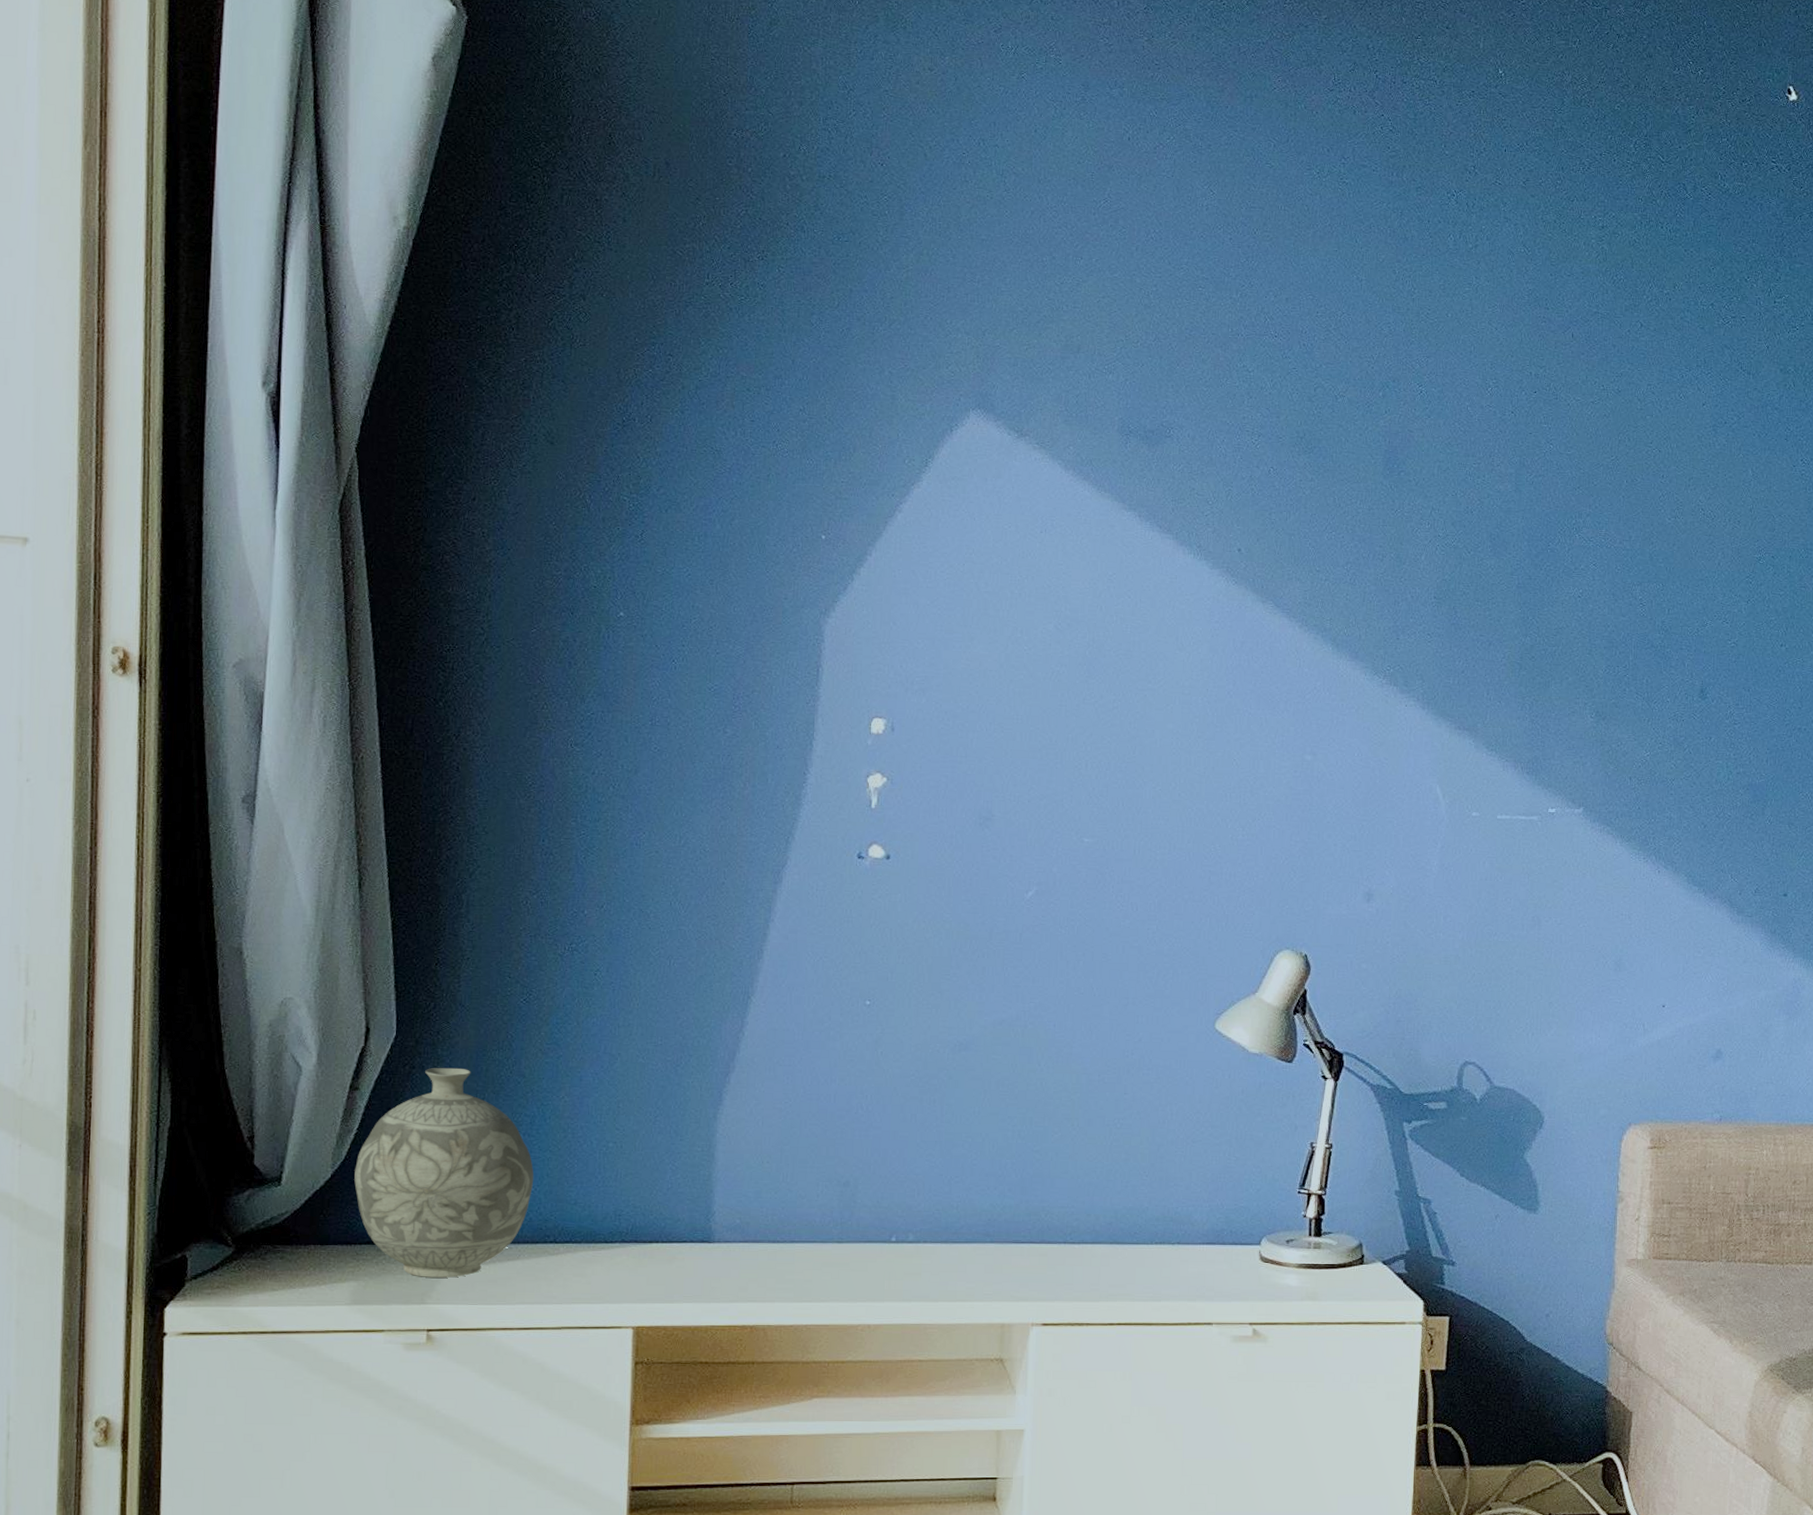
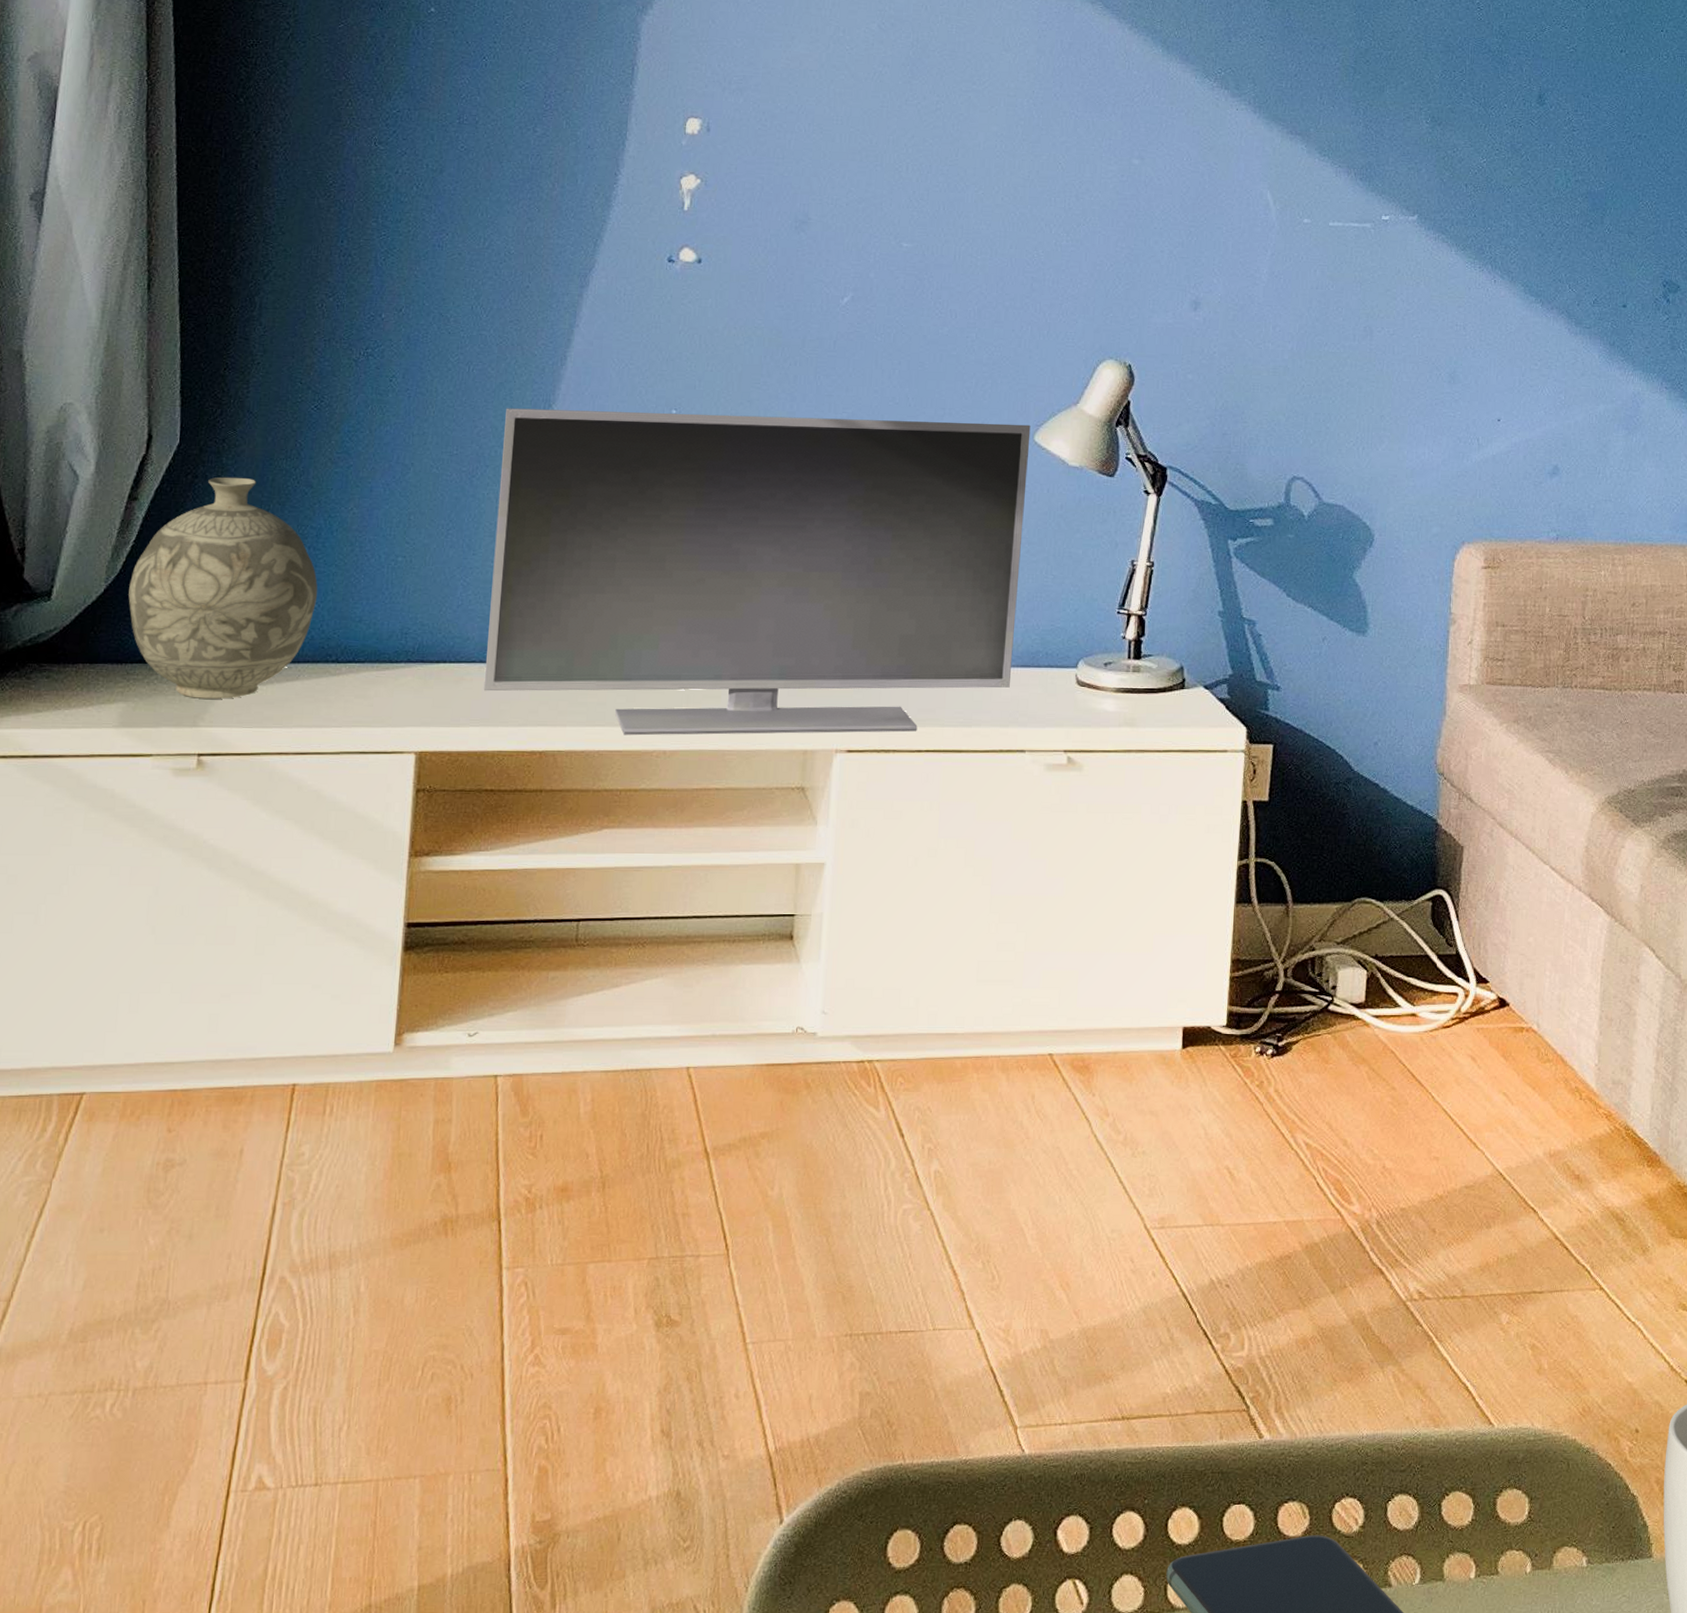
television: none [695,1000,1211,1311] -> present [483,408,1031,736]

